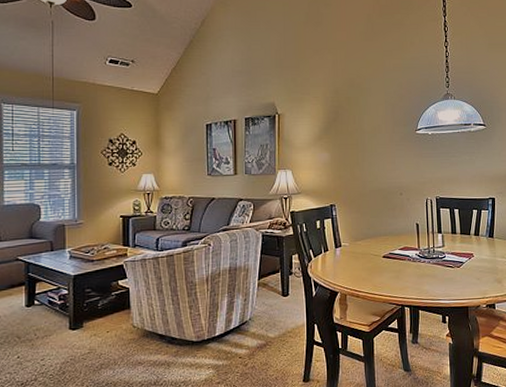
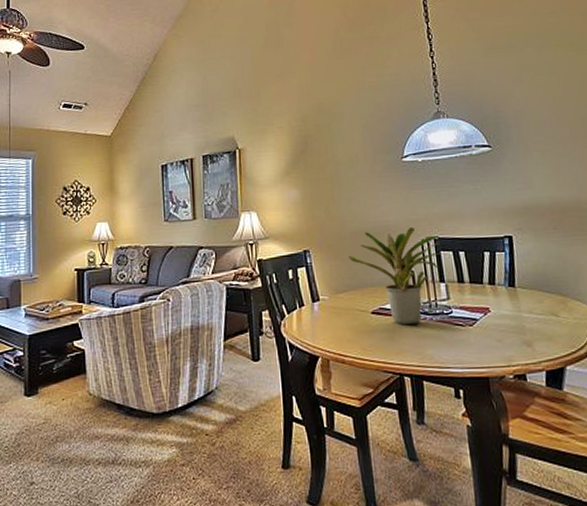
potted plant: none [367,189,441,267] -> present [348,227,442,326]

